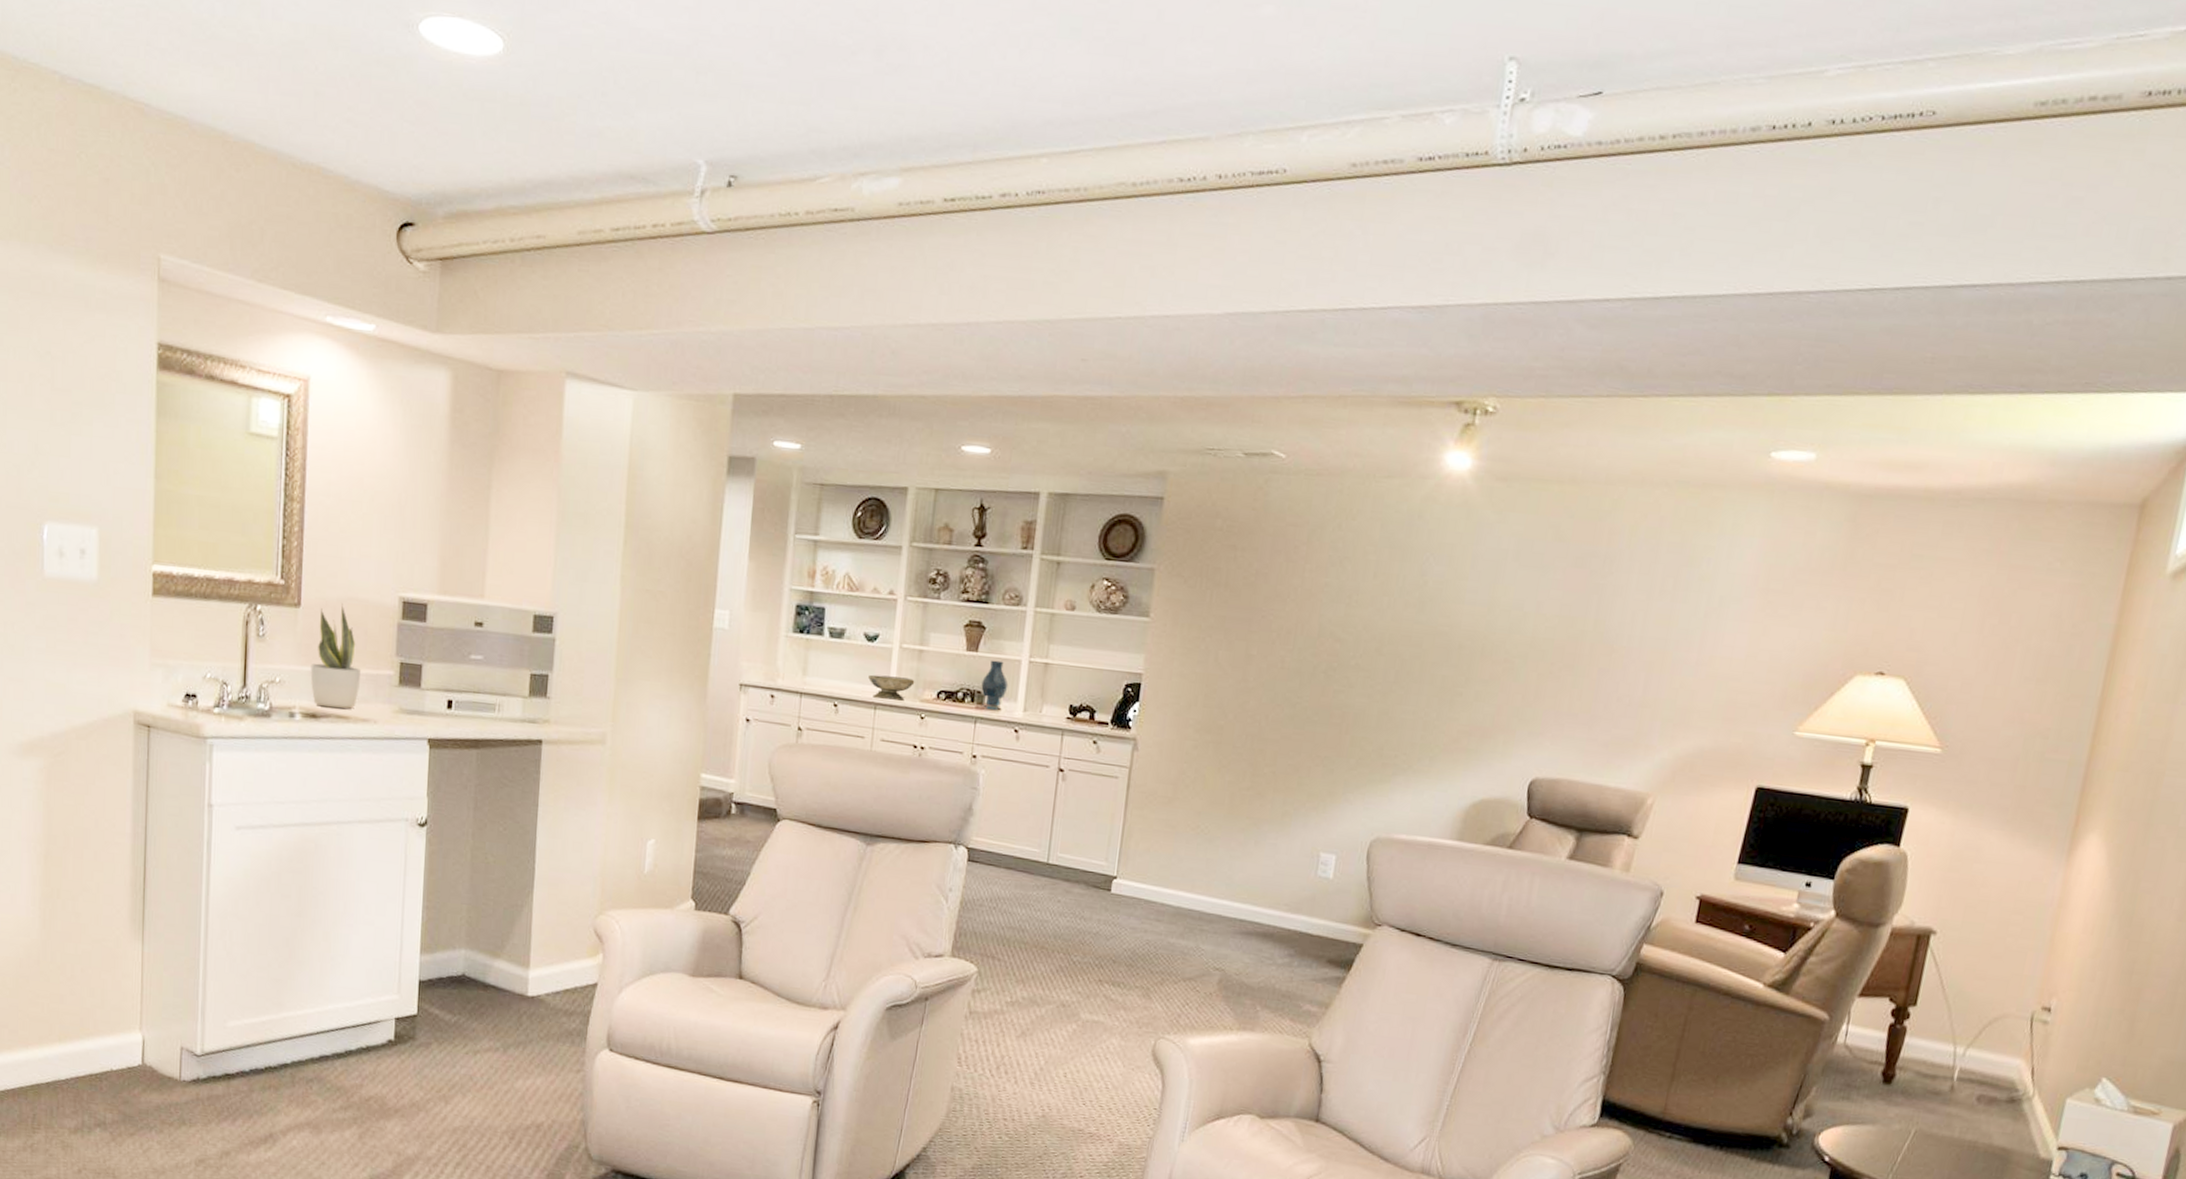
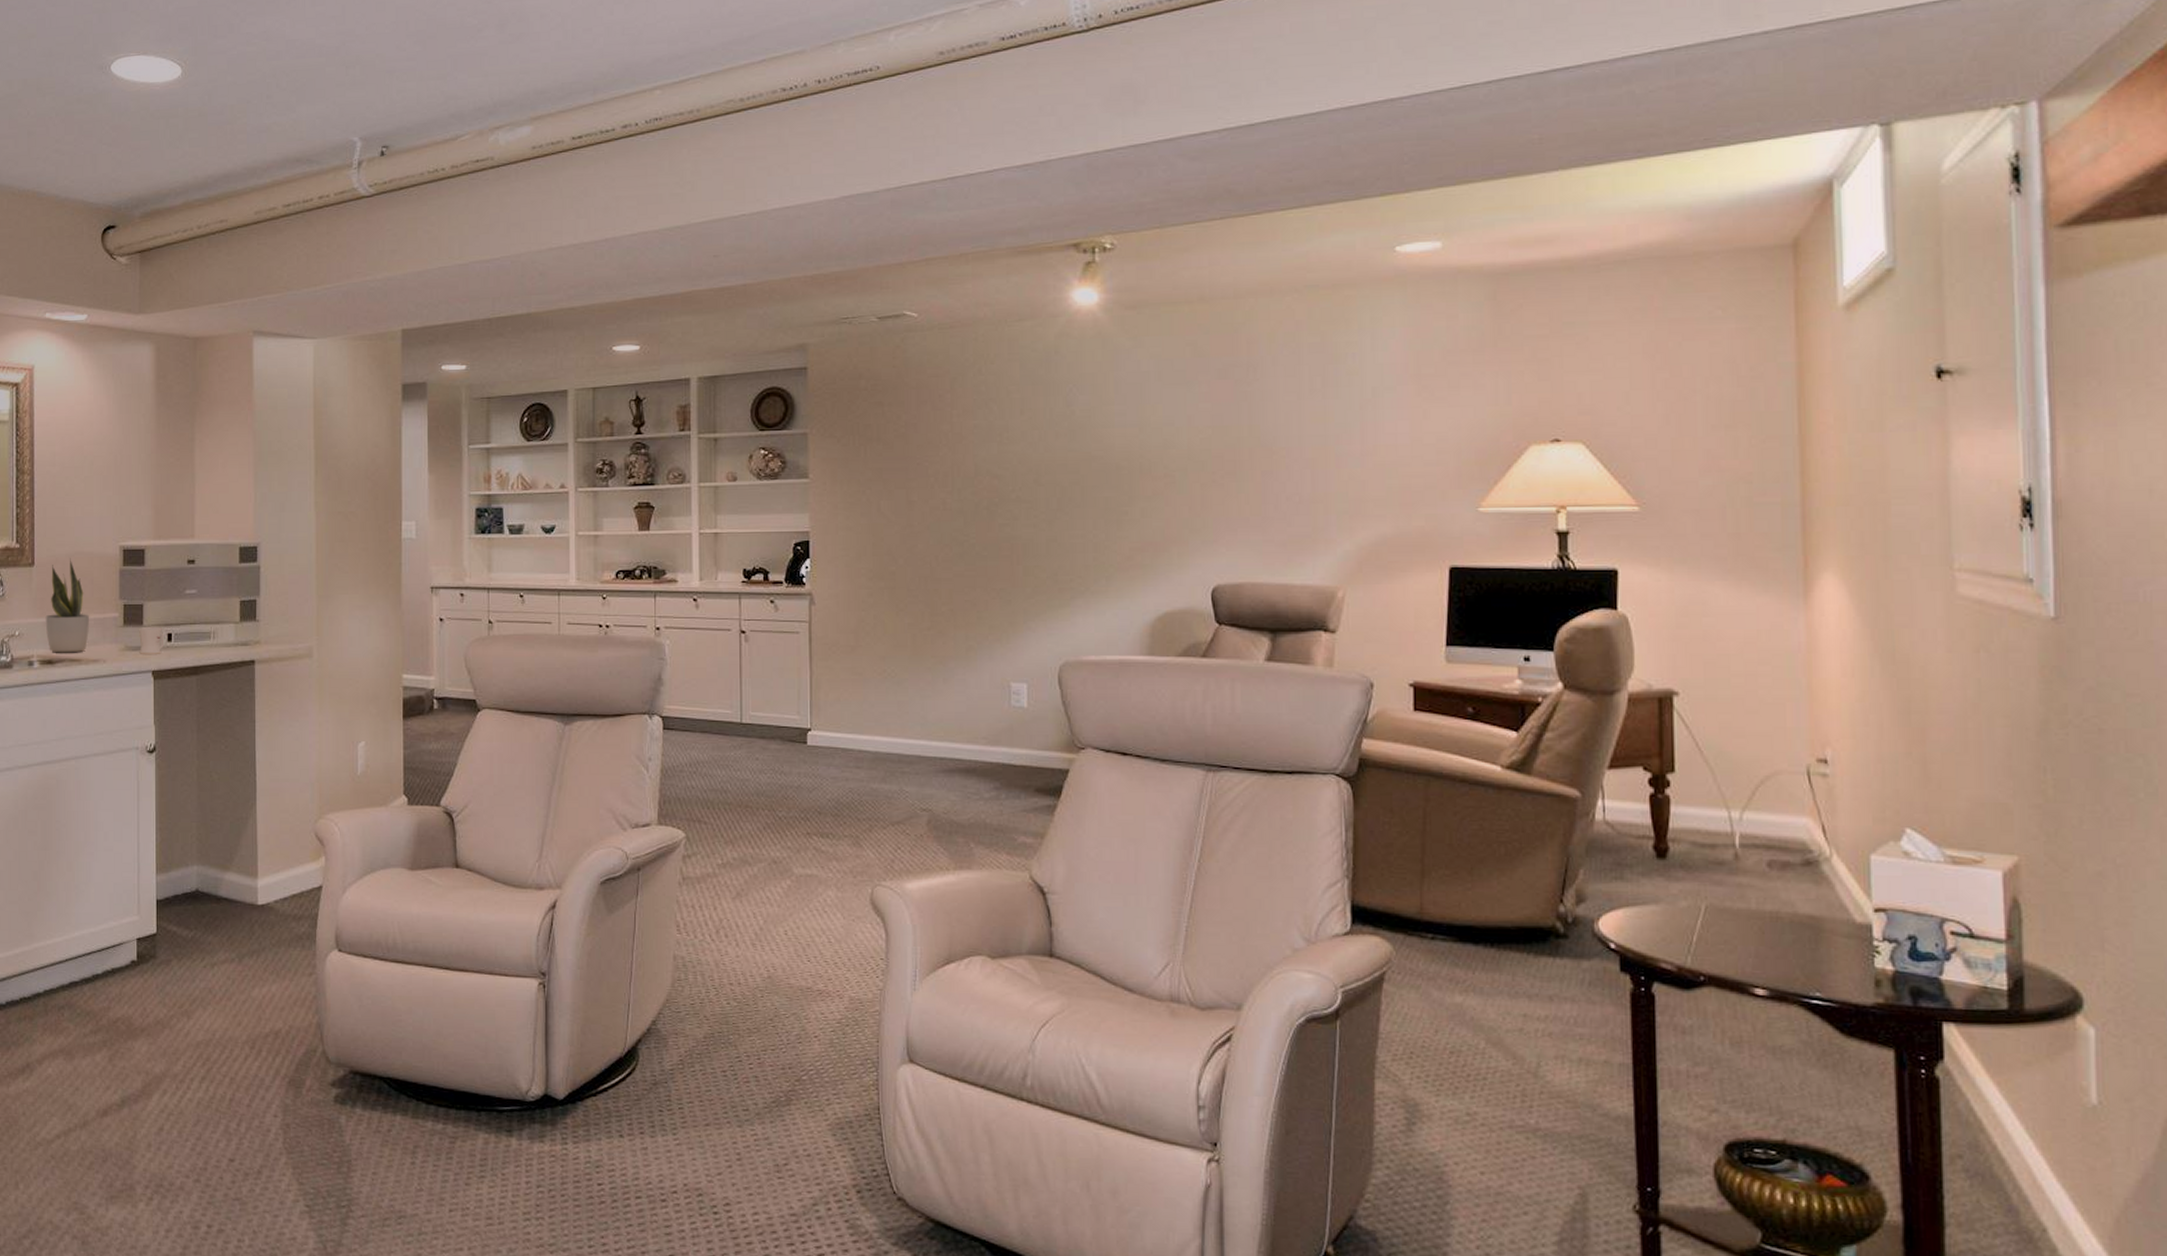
mug: none [415,689,443,722] -> present [138,626,163,655]
decorative bowl: present [868,674,915,701] -> none [550,563,593,586]
vase: present [981,660,1009,711] -> none [656,536,682,583]

